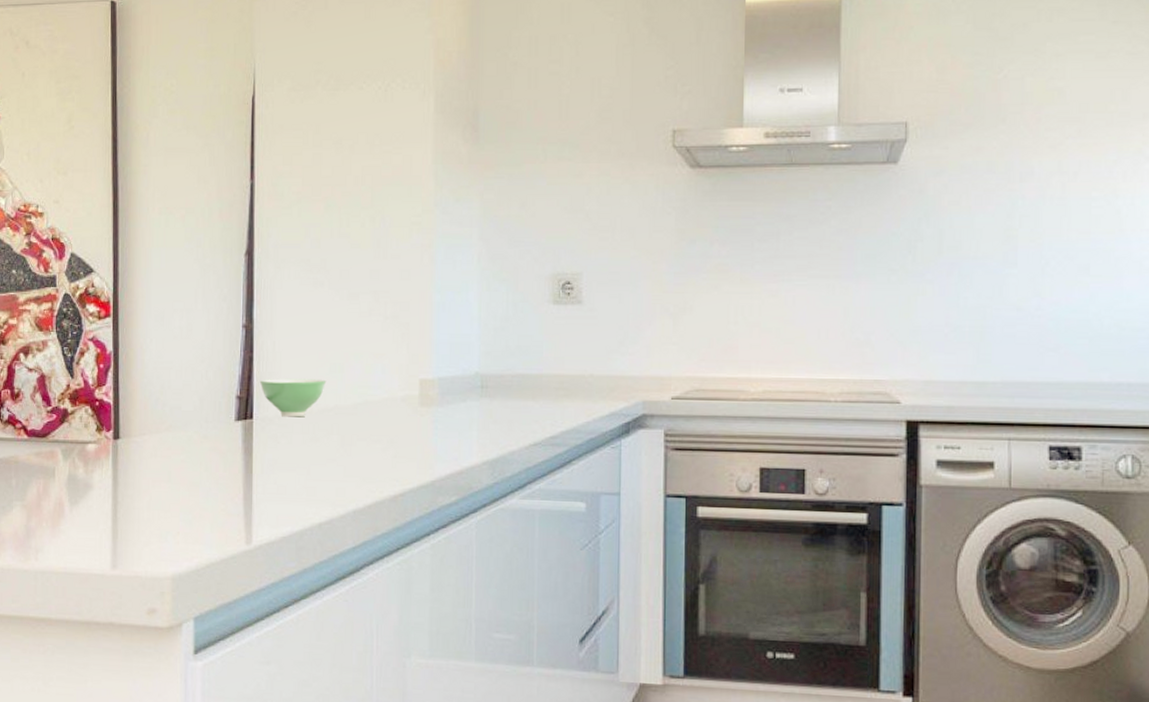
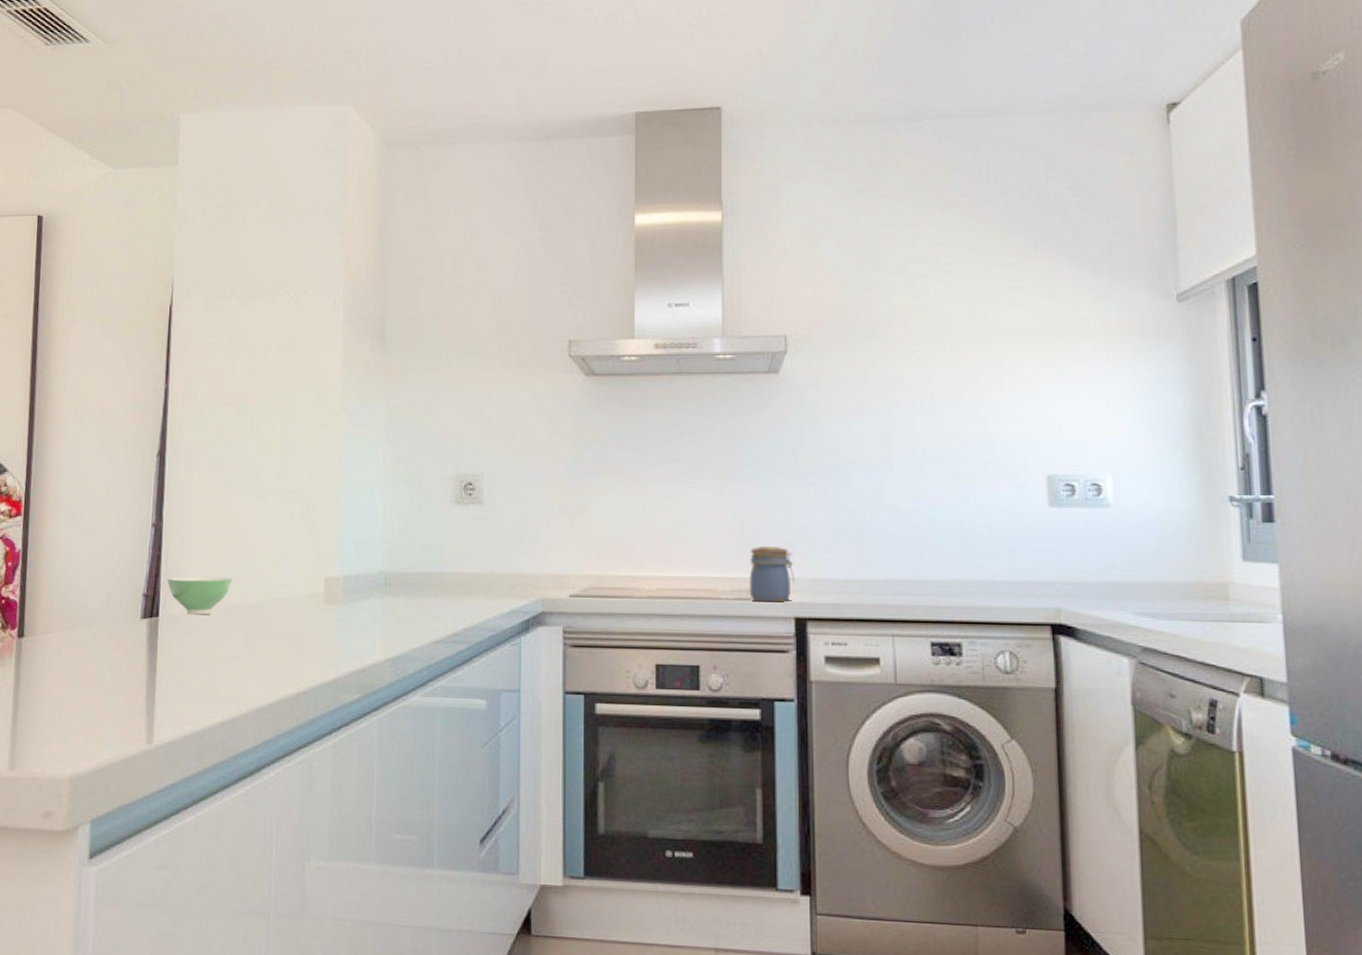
jar: none [859,346,907,405] -> present [749,545,794,603]

